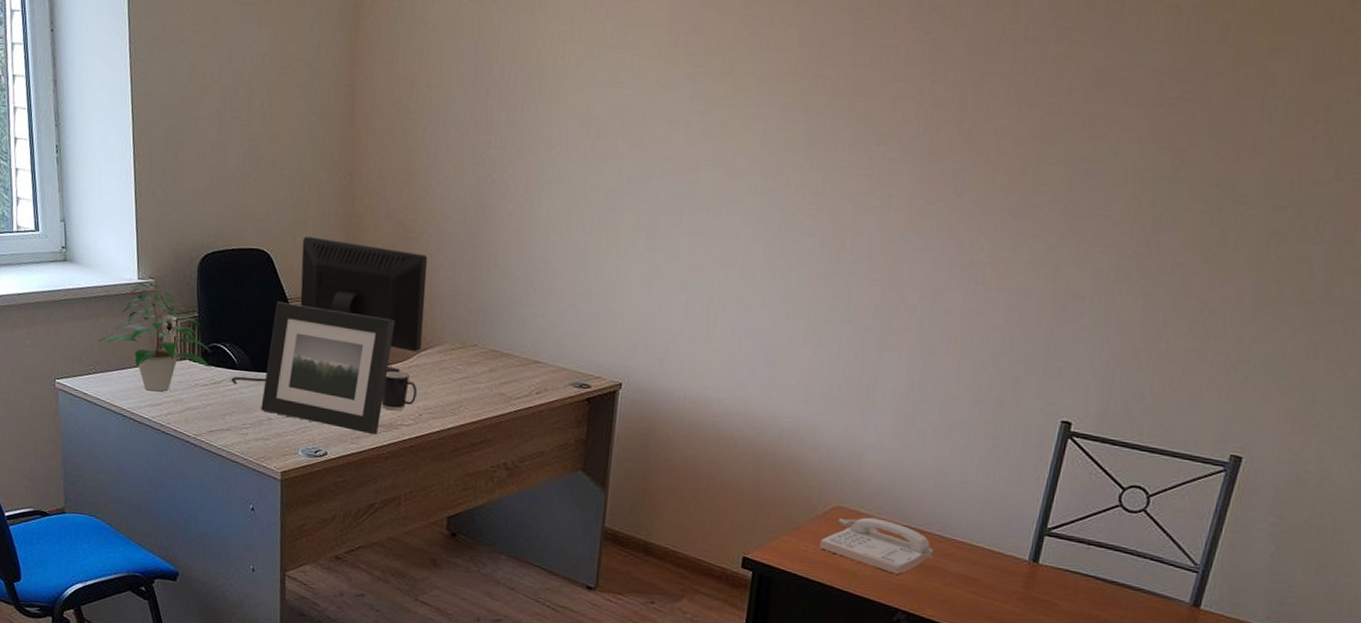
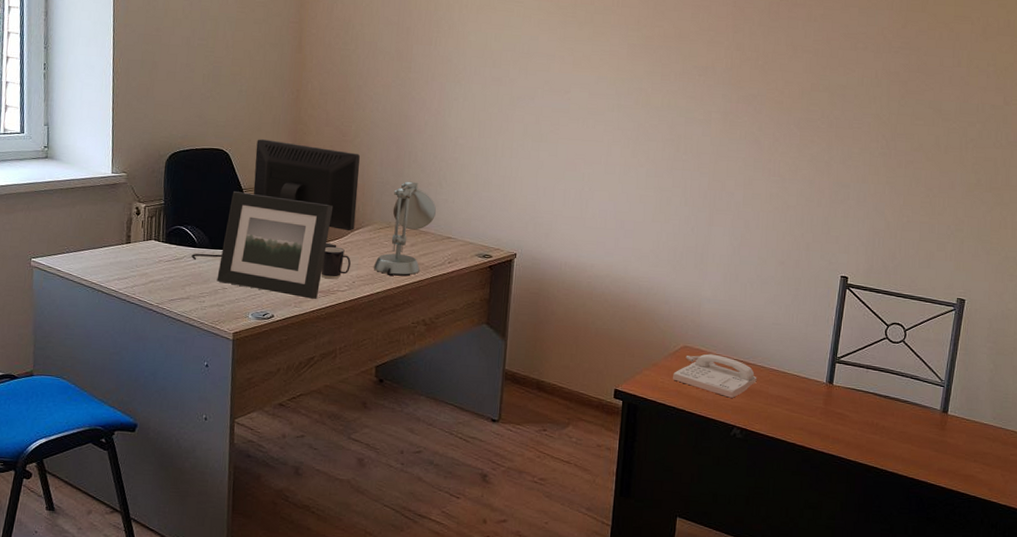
potted plant: present [99,283,213,392] -> none [73,177,175,267]
desk lamp: none [443,289,522,409] -> present [373,181,437,276]

